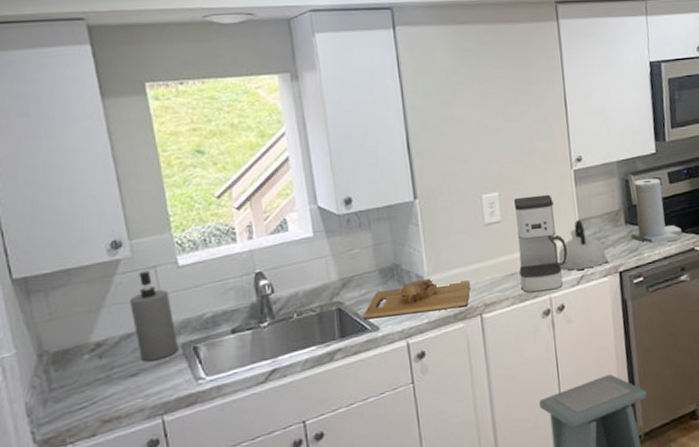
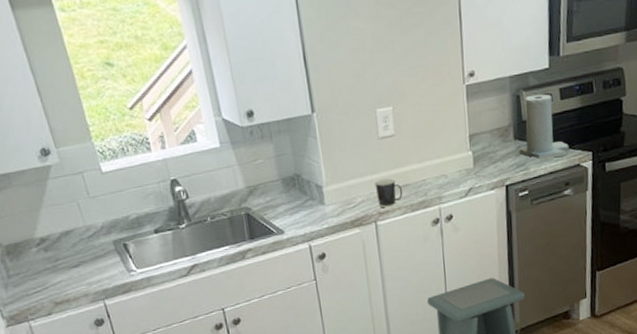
soap dispenser: present [118,270,178,362] -> none [51,176,111,256]
cutting board: present [363,278,471,320] -> none [269,187,366,224]
mug: none [480,267,511,299] -> present [374,178,403,208]
coffee maker: present [513,194,568,294] -> none [406,109,458,204]
kettle: present [558,219,608,271] -> none [448,135,495,183]

